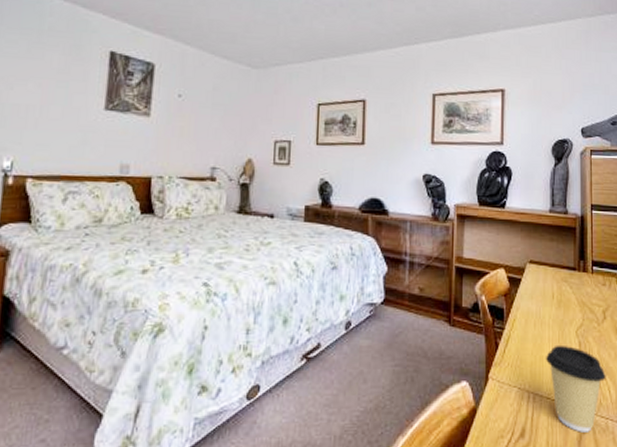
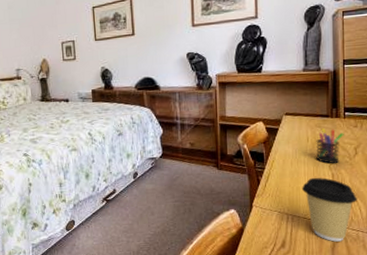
pen holder: none [562,284,592,329] -> present [316,128,344,164]

